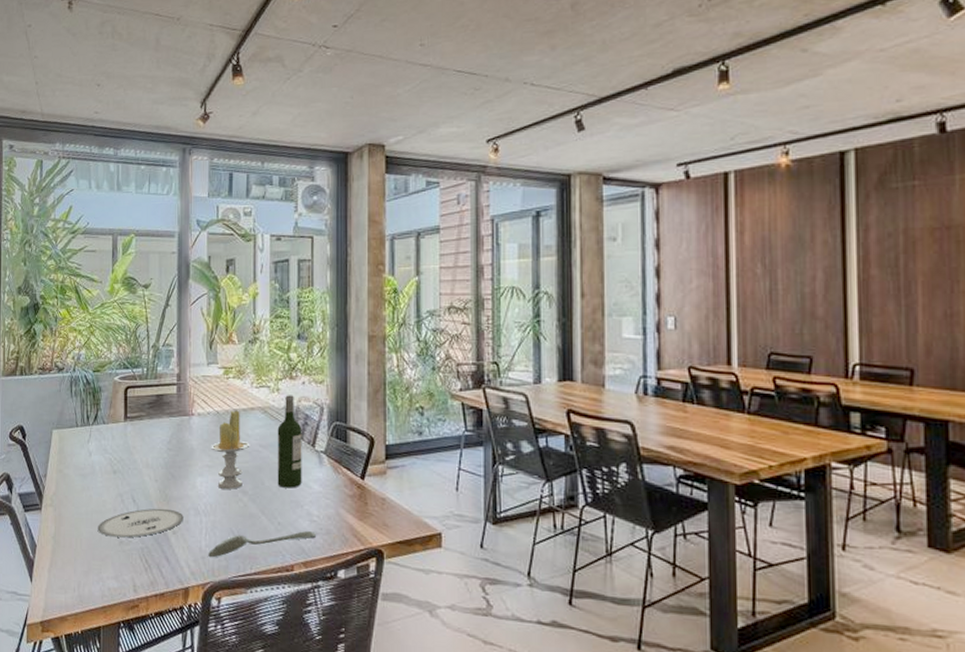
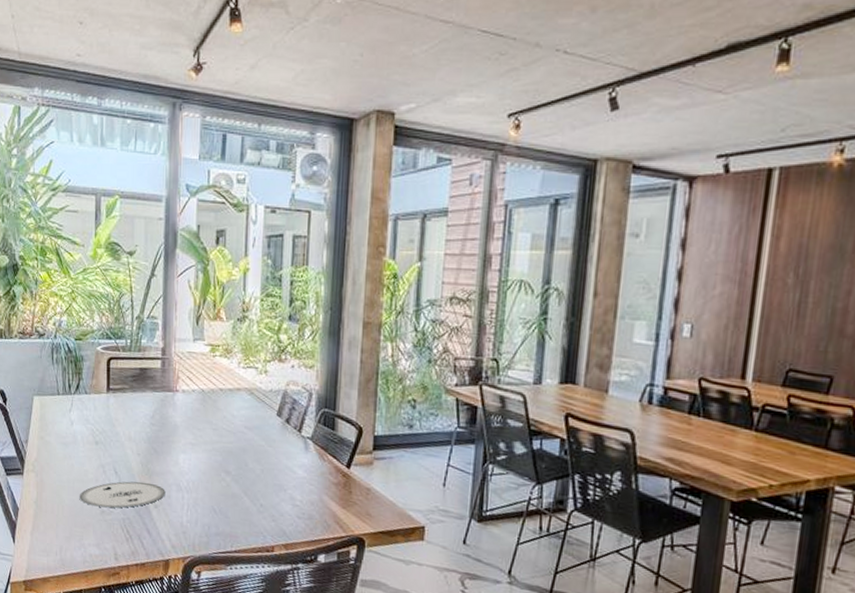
spoon: present [208,531,317,558] -> none [189,513,299,533]
candle: present [211,410,250,489] -> none [195,389,235,469]
wine bottle: present [277,395,302,488] -> none [261,377,289,472]

